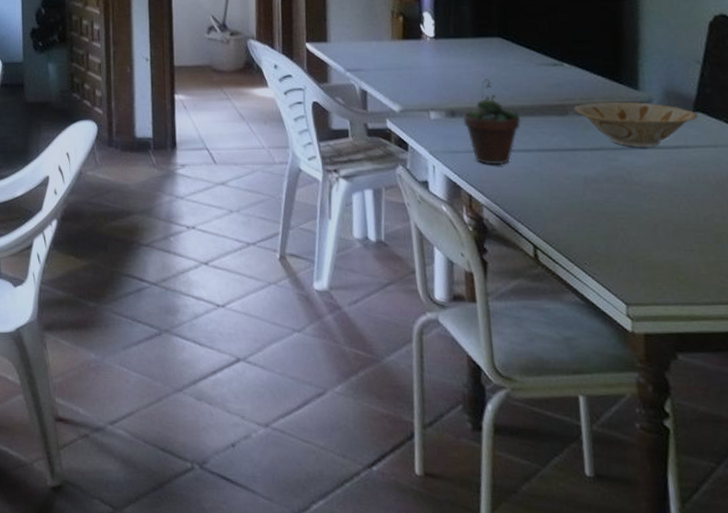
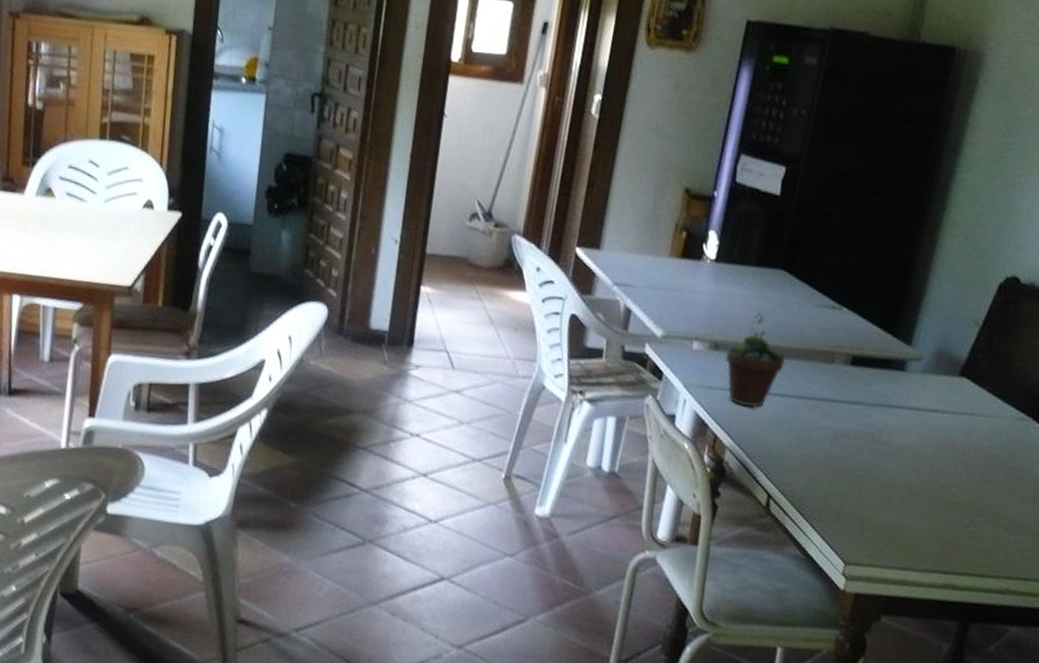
bowl: present [573,101,699,147] -> none [841,353,963,408]

